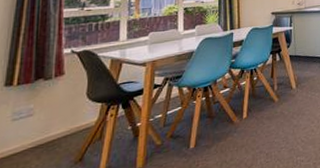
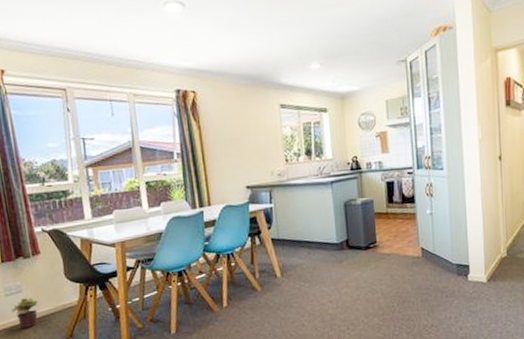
potted plant: none [15,121,50,157] -> present [11,297,38,329]

